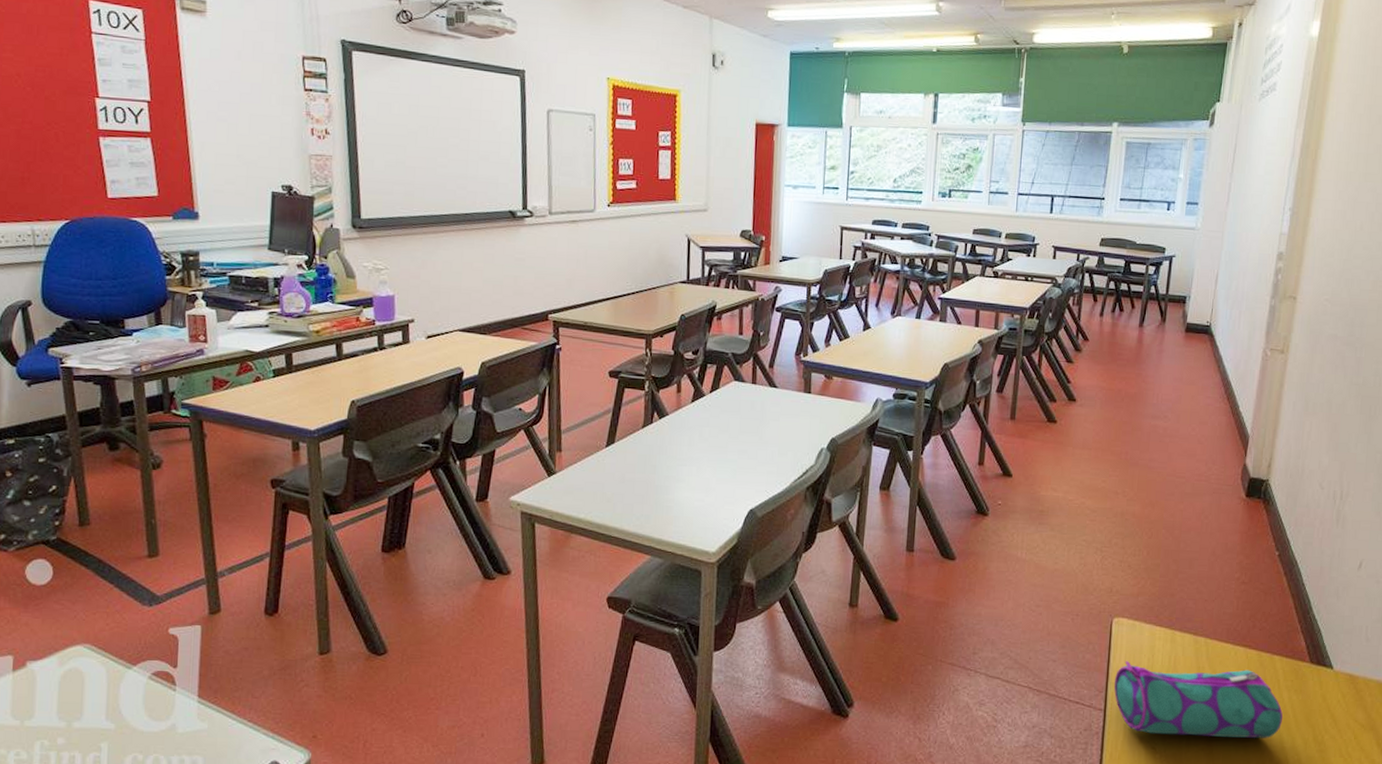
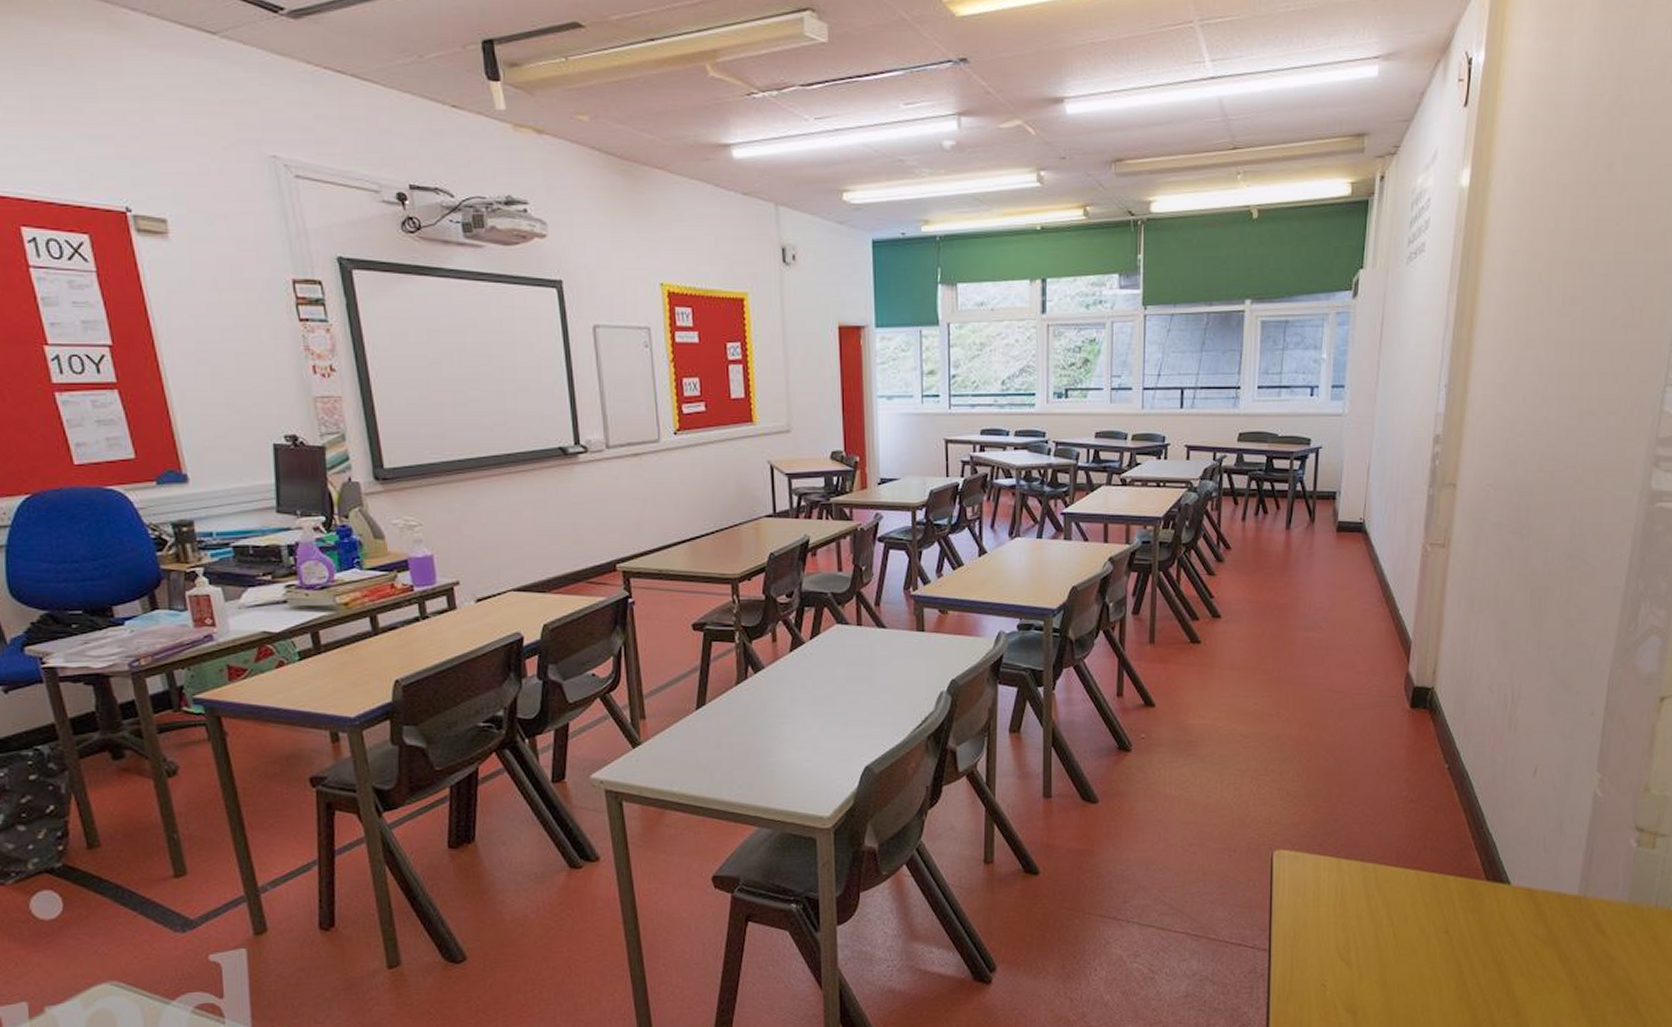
pencil case: present [1114,661,1283,739] -> none [1278,893,1459,971]

